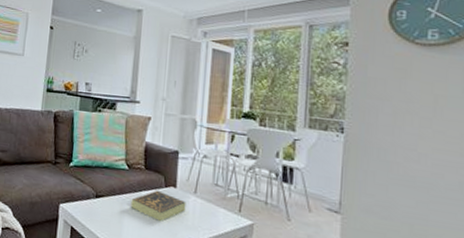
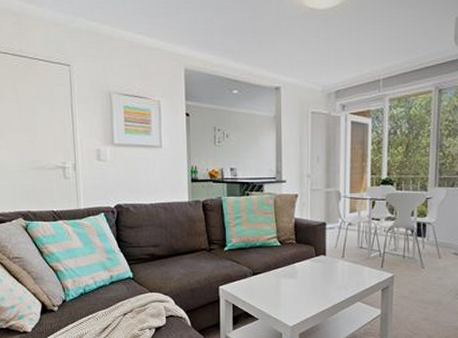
book: present [130,190,186,221] -> none [286,260,335,286]

